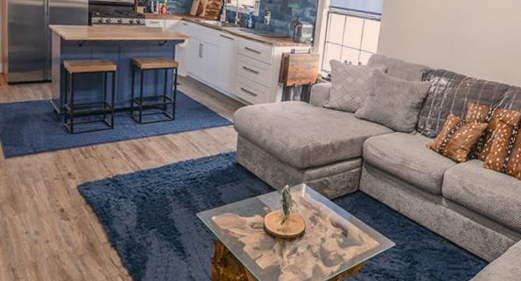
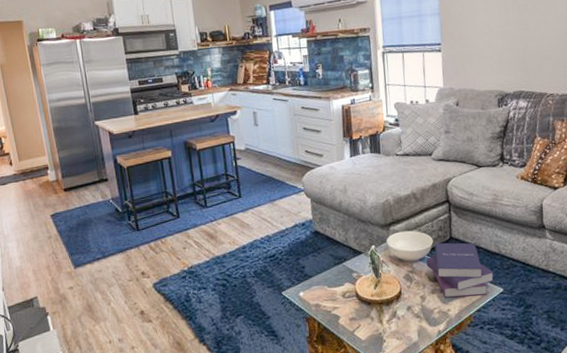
bowl: none [299,176,342,206] -> present [386,230,434,262]
book: none [331,193,390,246] -> present [426,242,494,298]

